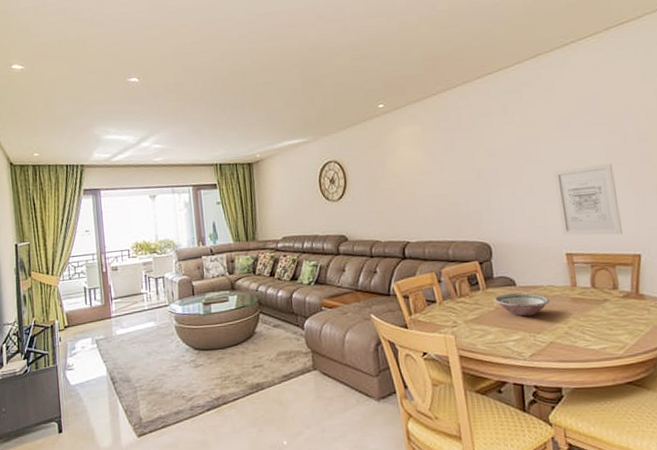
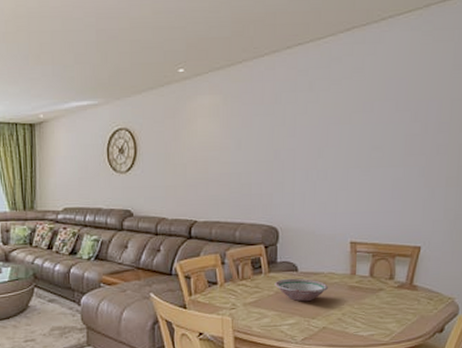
wall art: present [553,164,622,236] -> none [349,153,409,226]

